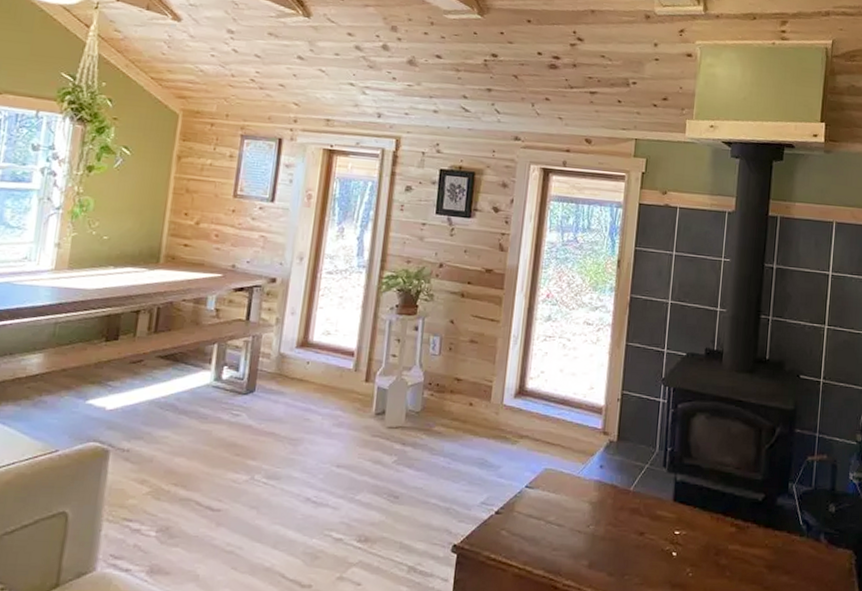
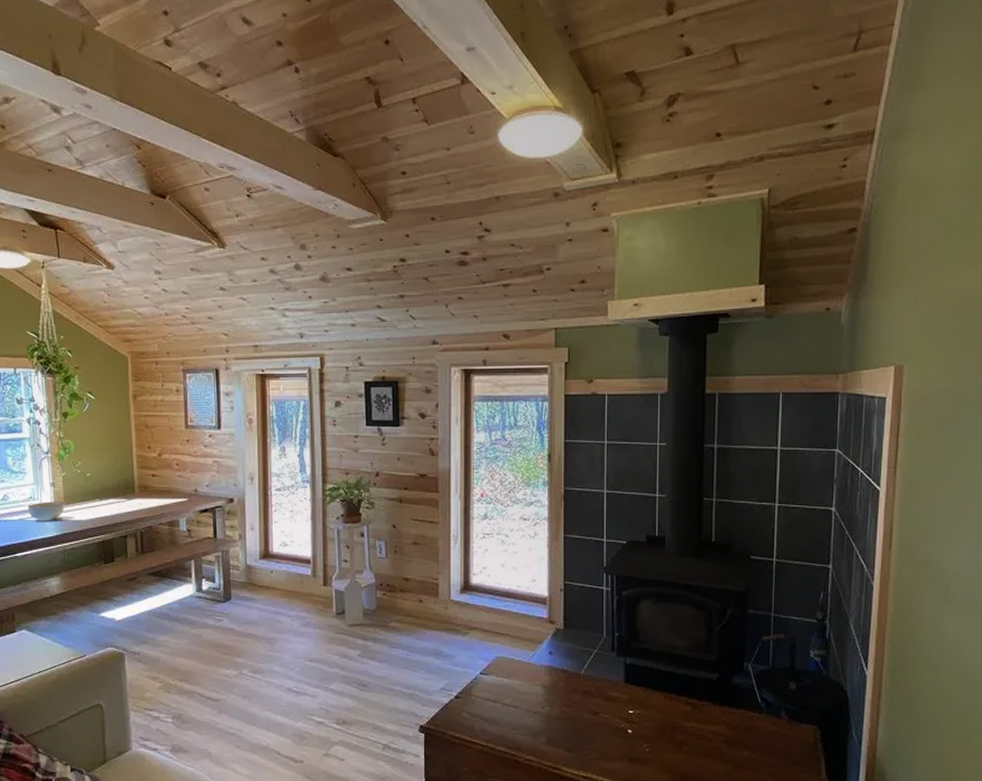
bowl: none [19,264,69,288] -> present [27,501,65,521]

